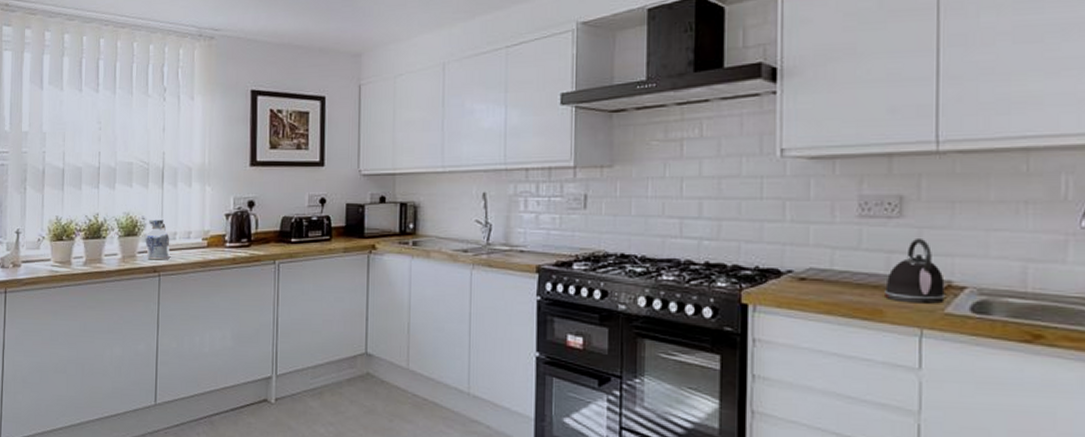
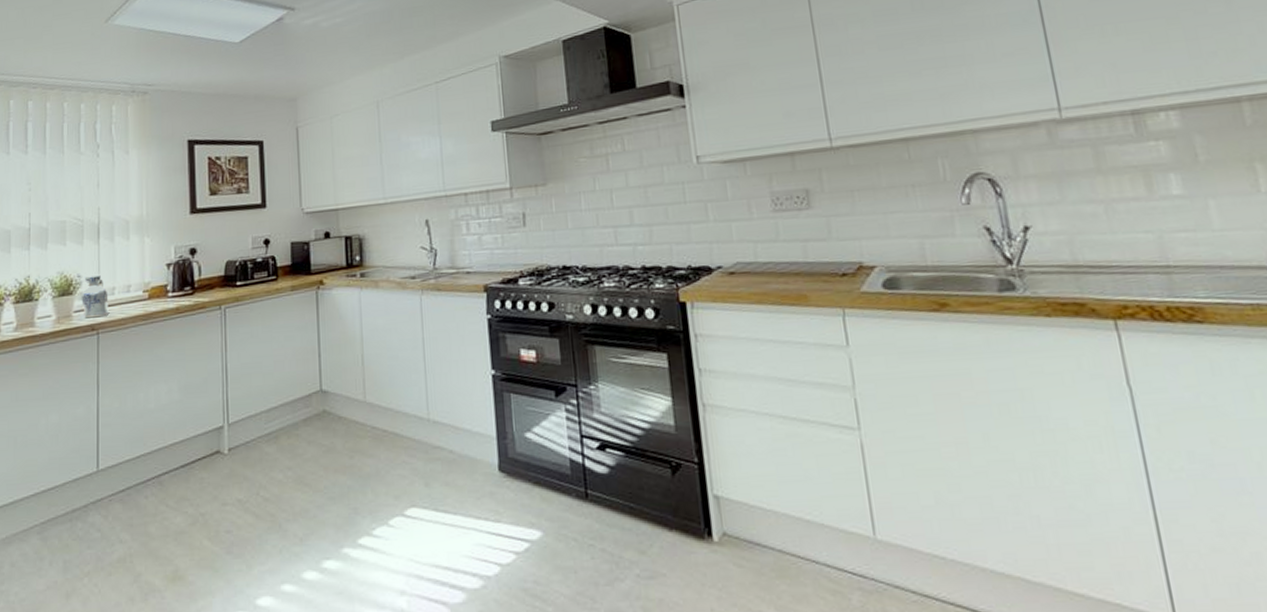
kettle: present [885,237,945,304] -> none [806,225,859,287]

